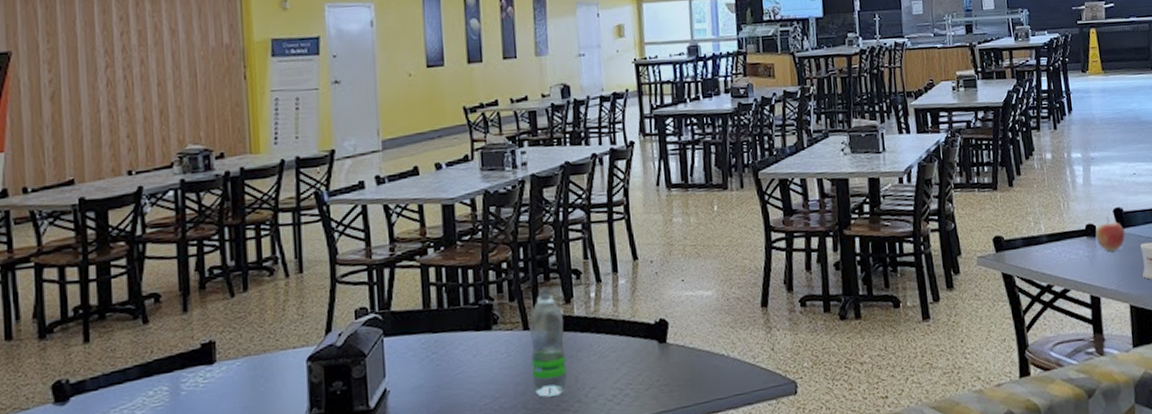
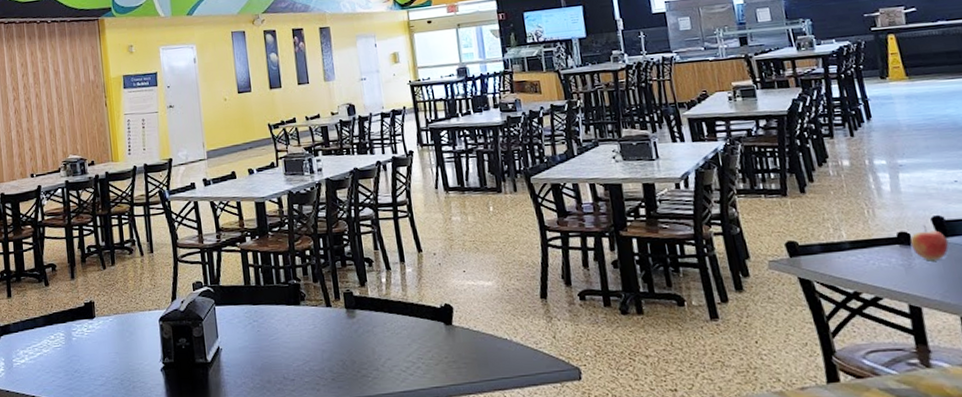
bottle: present [529,286,567,397] -> none [331,271,365,364]

